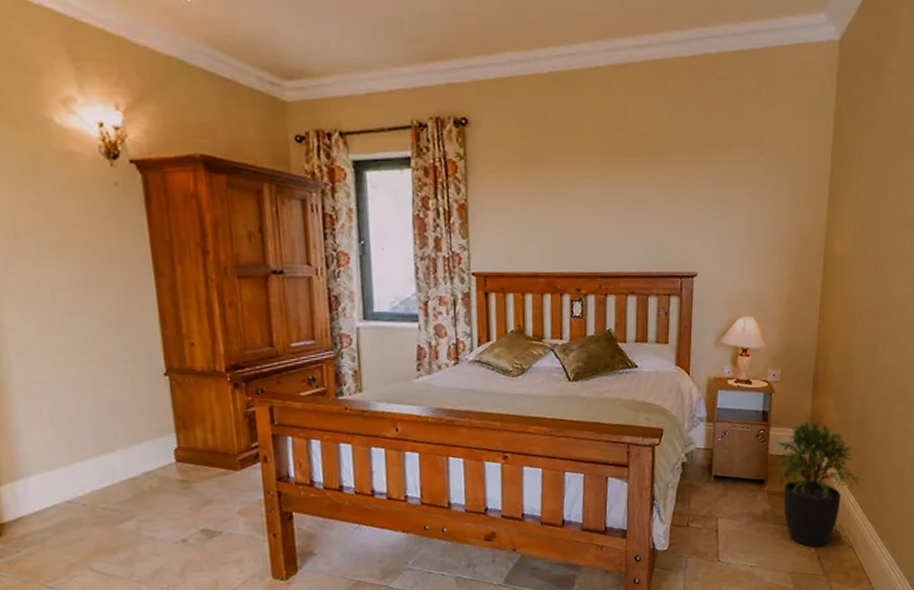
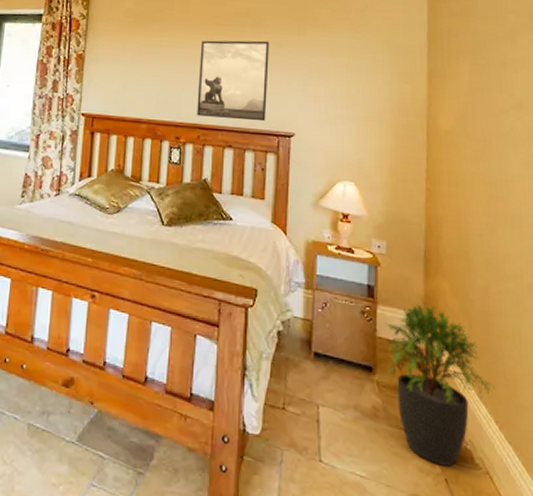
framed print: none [596,172,671,264] -> present [197,40,269,122]

